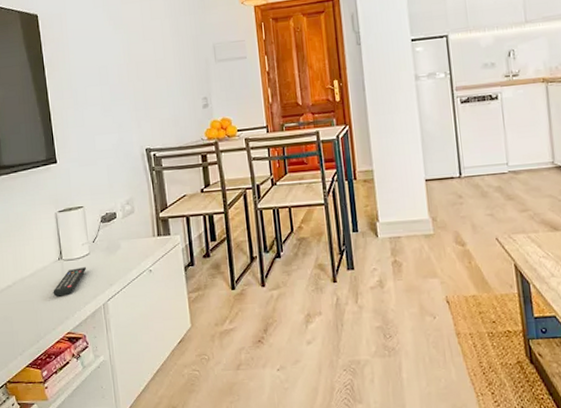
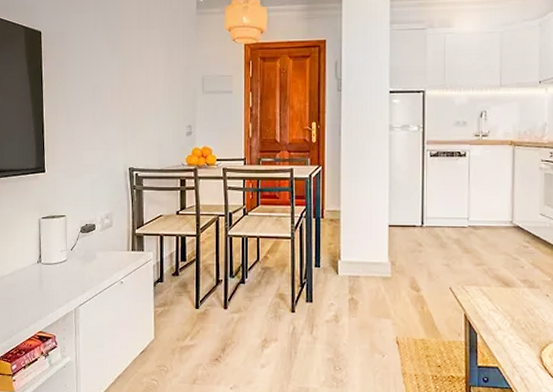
remote control: present [53,267,87,297] -> none [29,272,63,297]

